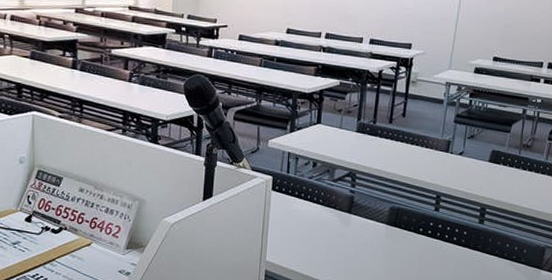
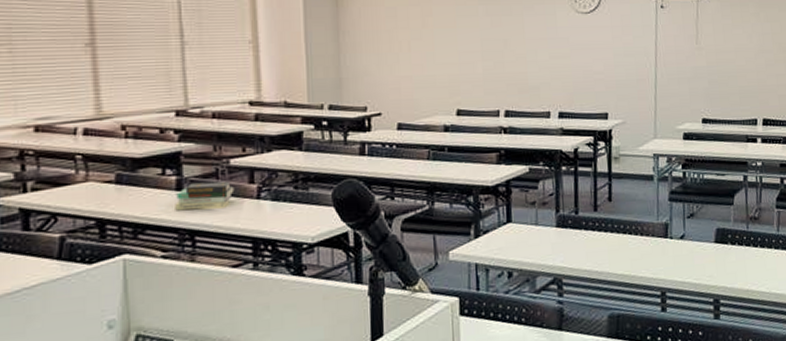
books: none [70,64,113,86] -> present [175,181,235,211]

